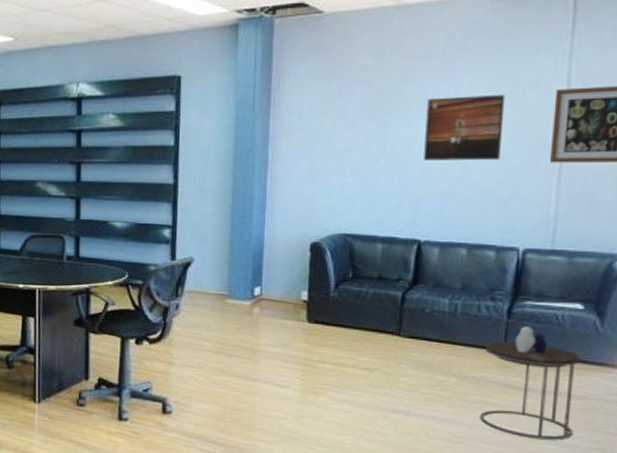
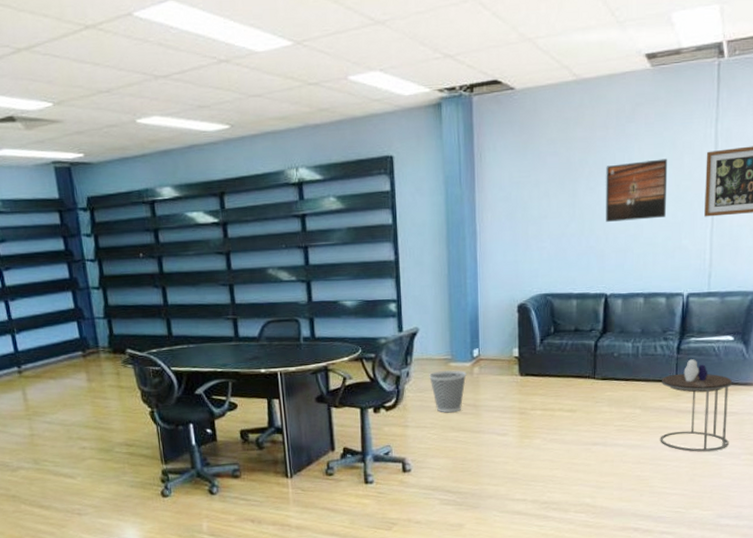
wastebasket: none [201,306,245,355] -> present [429,369,467,413]

